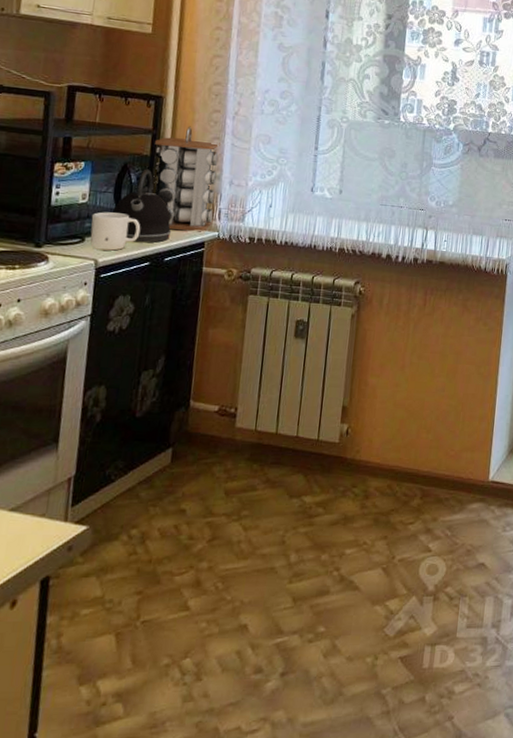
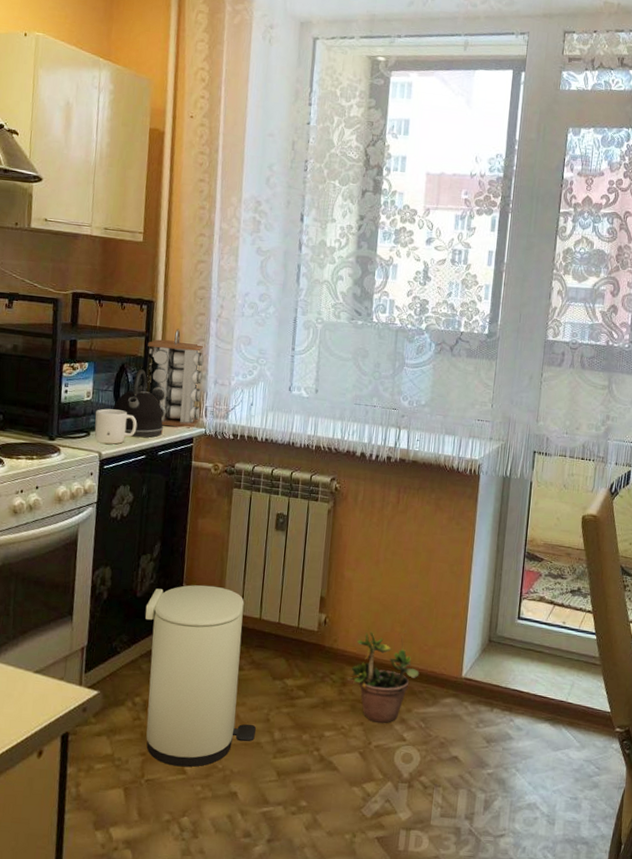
pedal bin: none [143,400,271,603] -> present [145,585,257,767]
potted plant: none [369,436,446,535] -> present [347,630,420,723]

